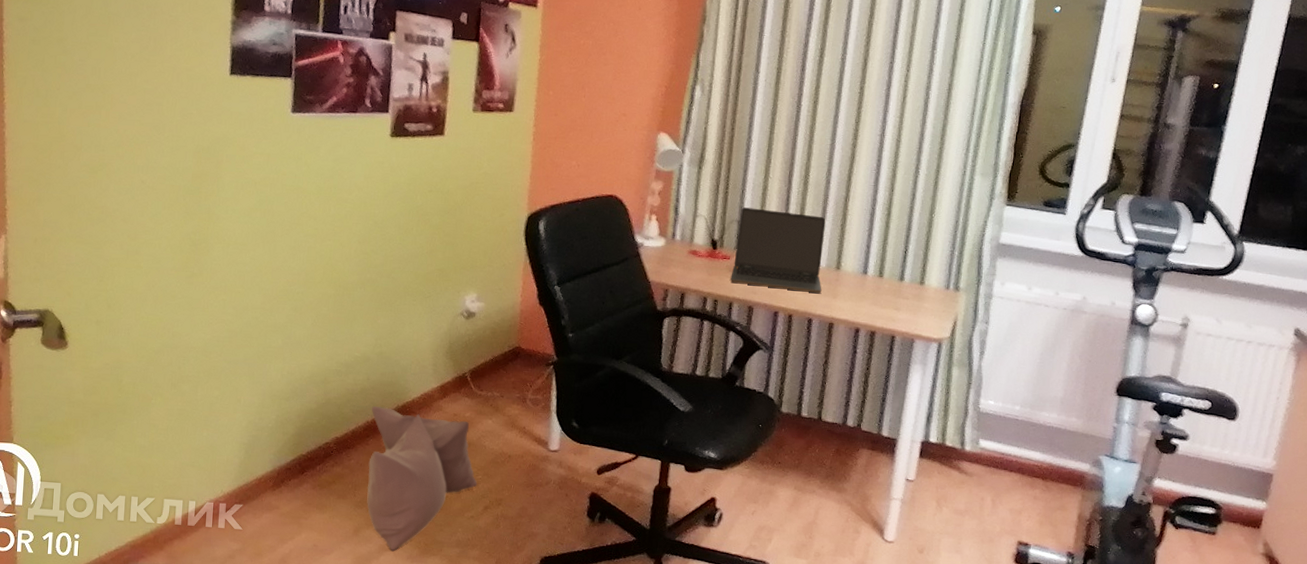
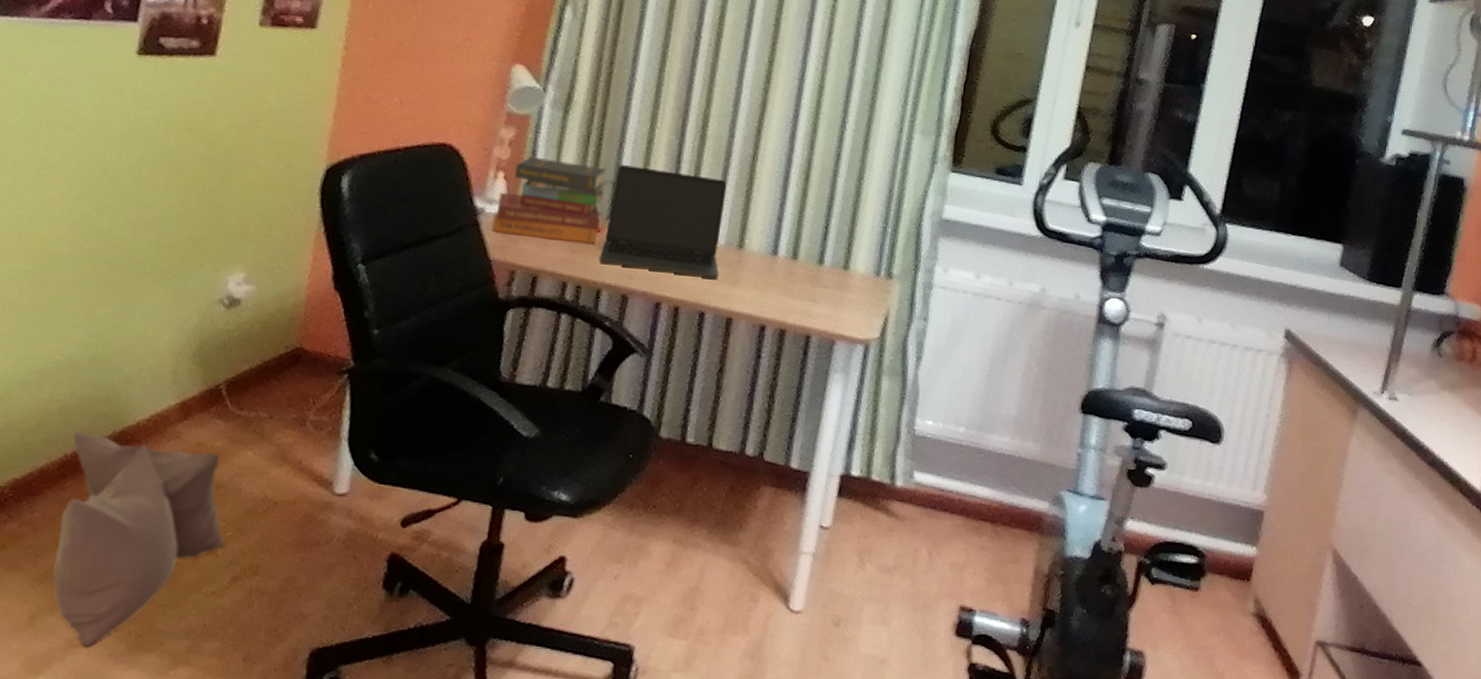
books: none [650,203,733,269] -> present [492,157,607,245]

